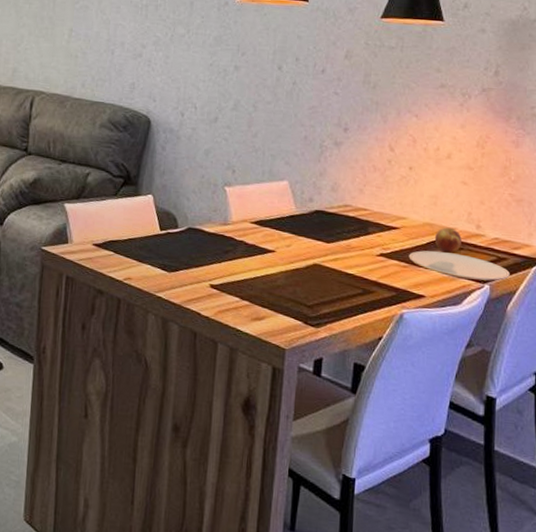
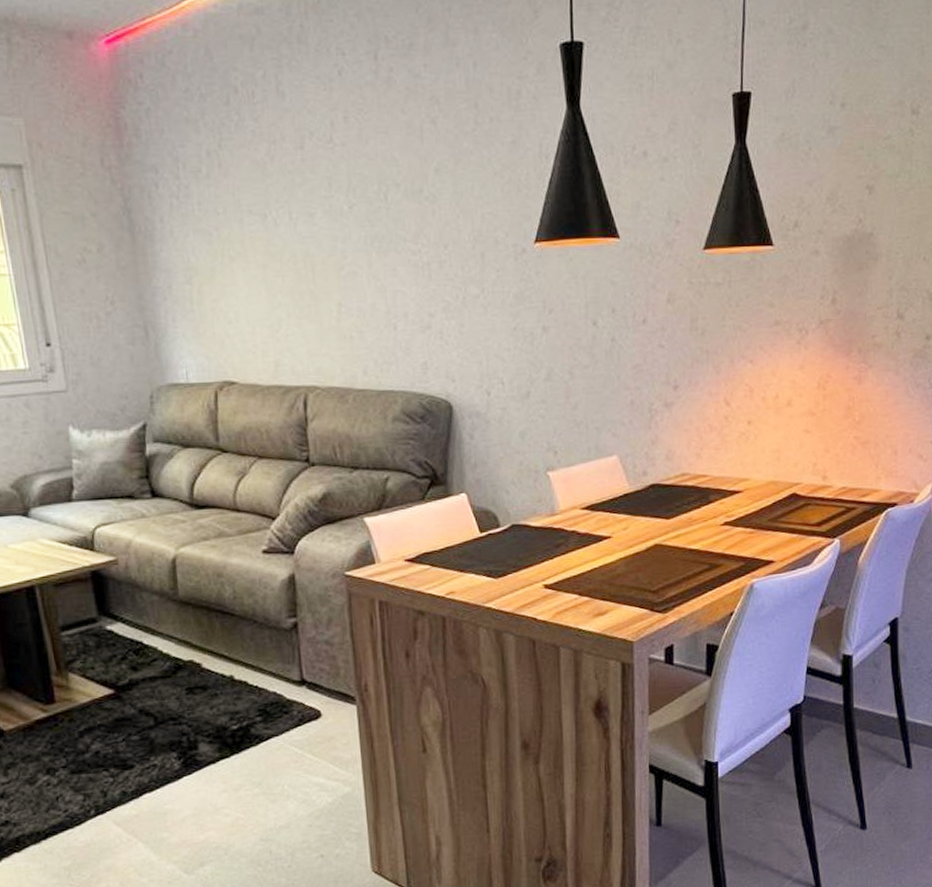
plate: present [409,250,510,281] -> none [754,510,860,537]
fruit: present [434,227,462,253] -> none [780,482,808,511]

